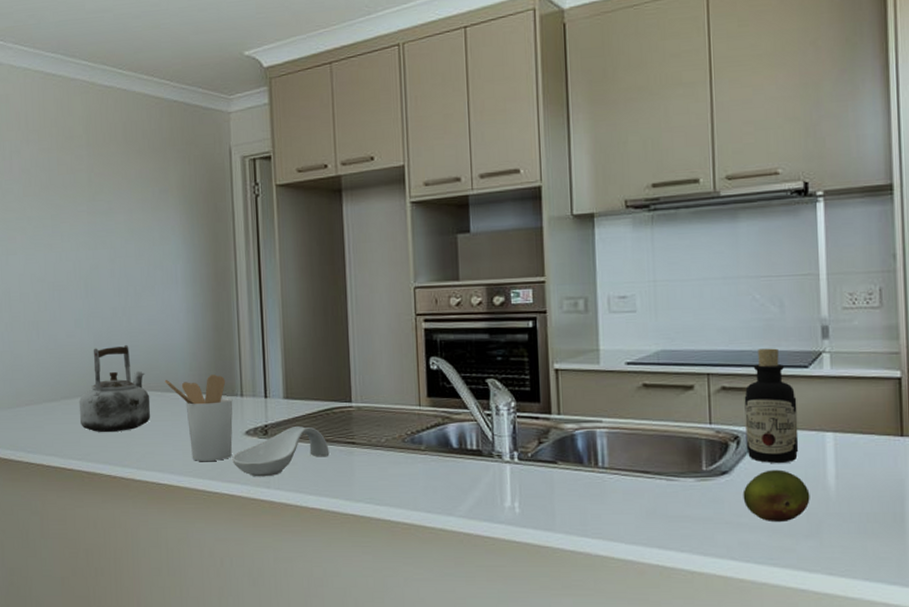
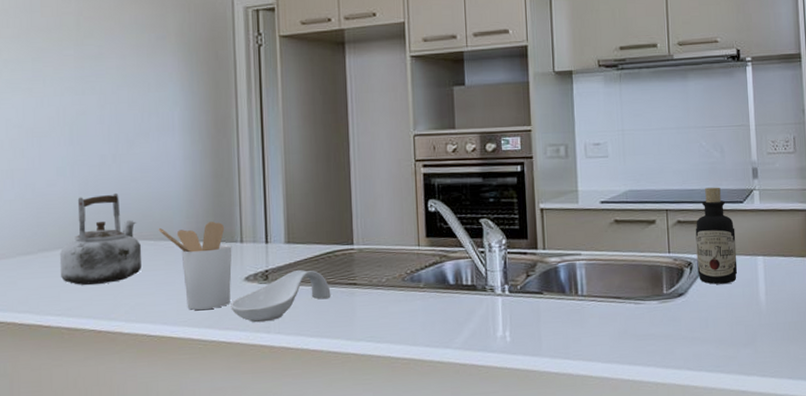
fruit: present [743,469,810,523] -> none [695,289,747,335]

